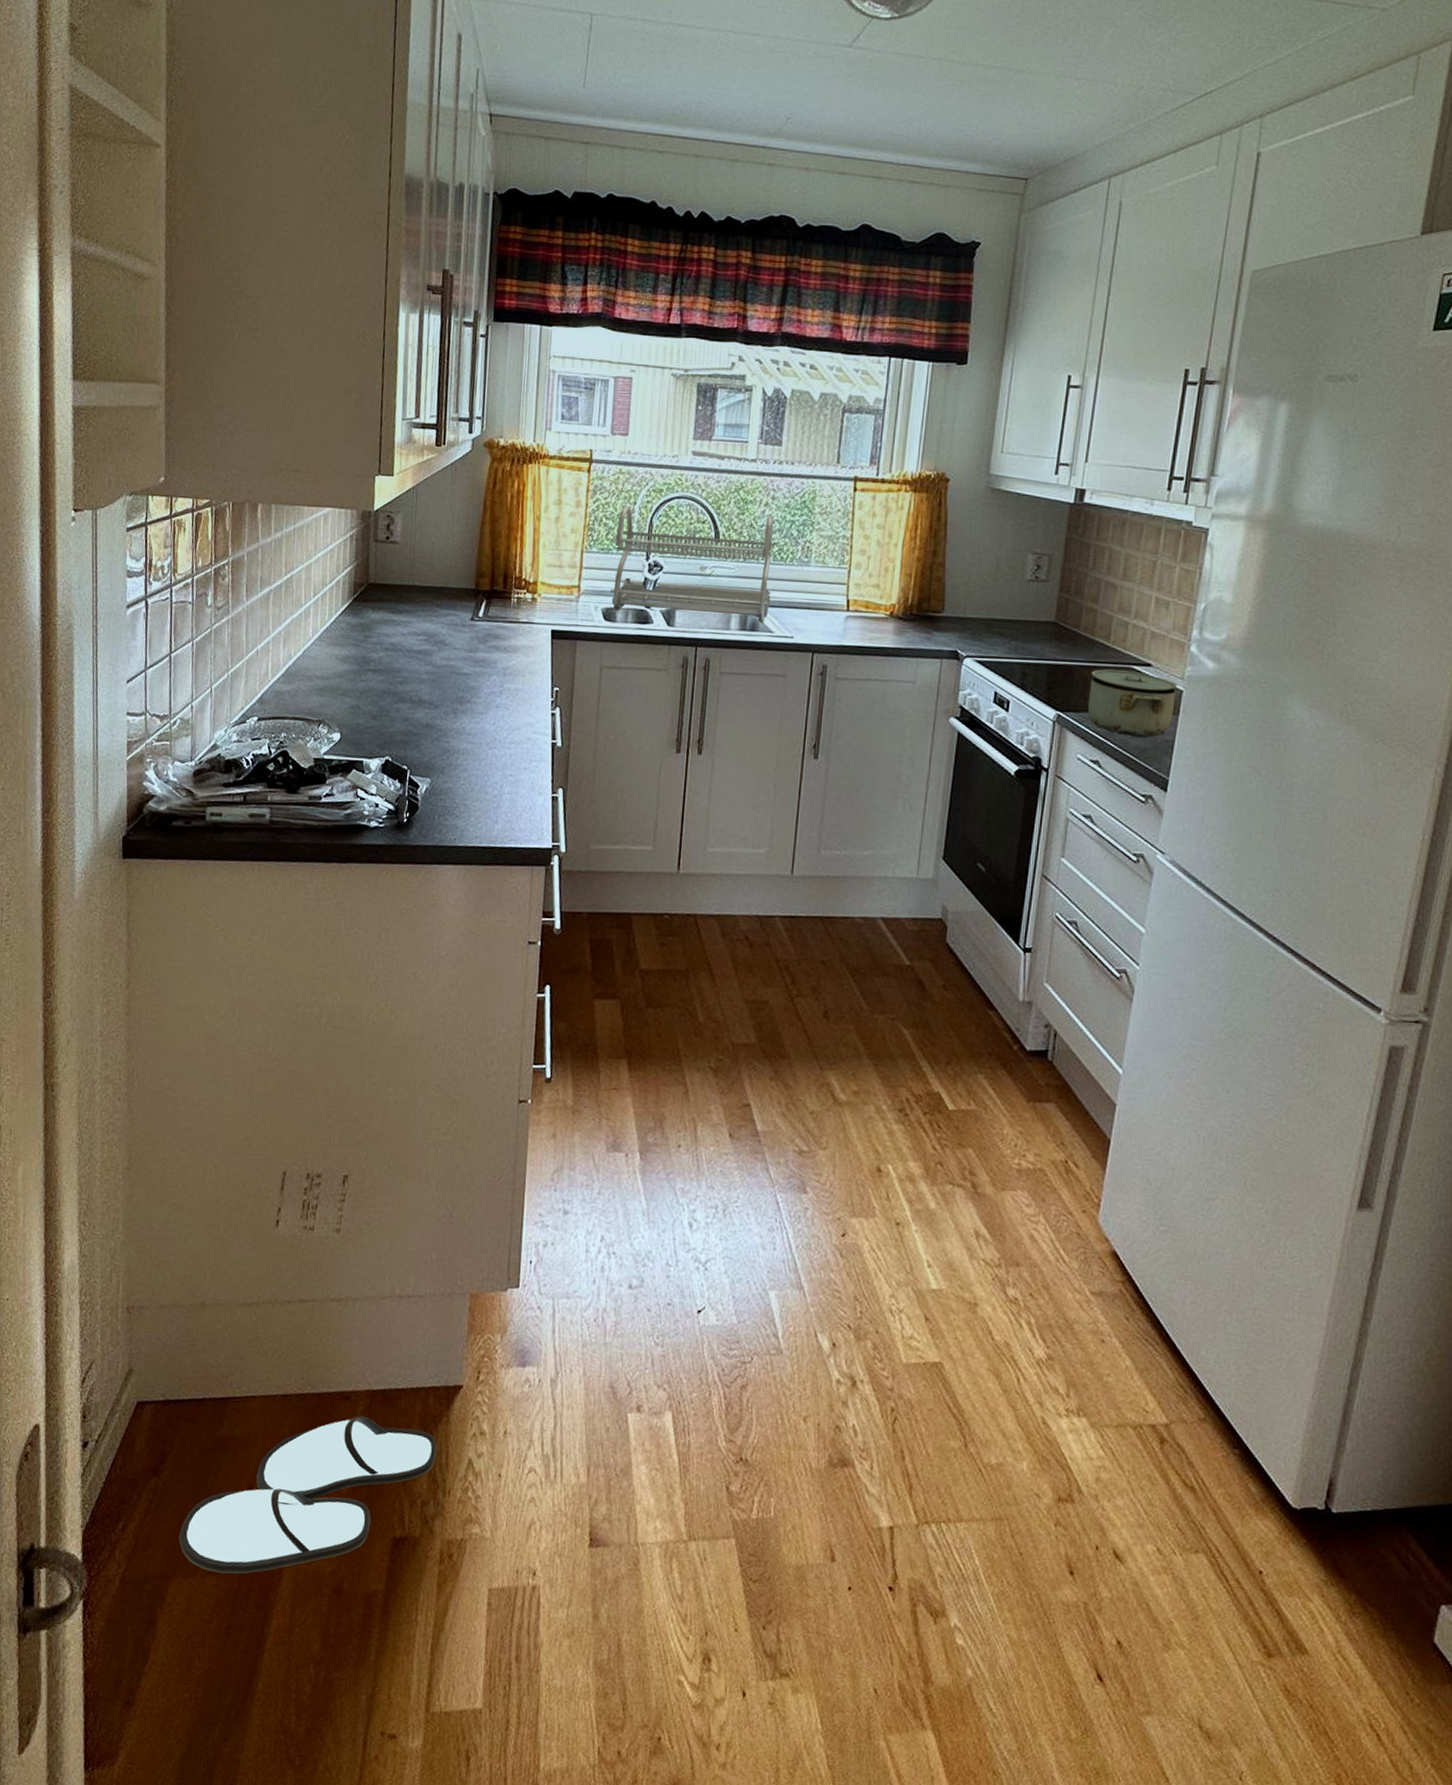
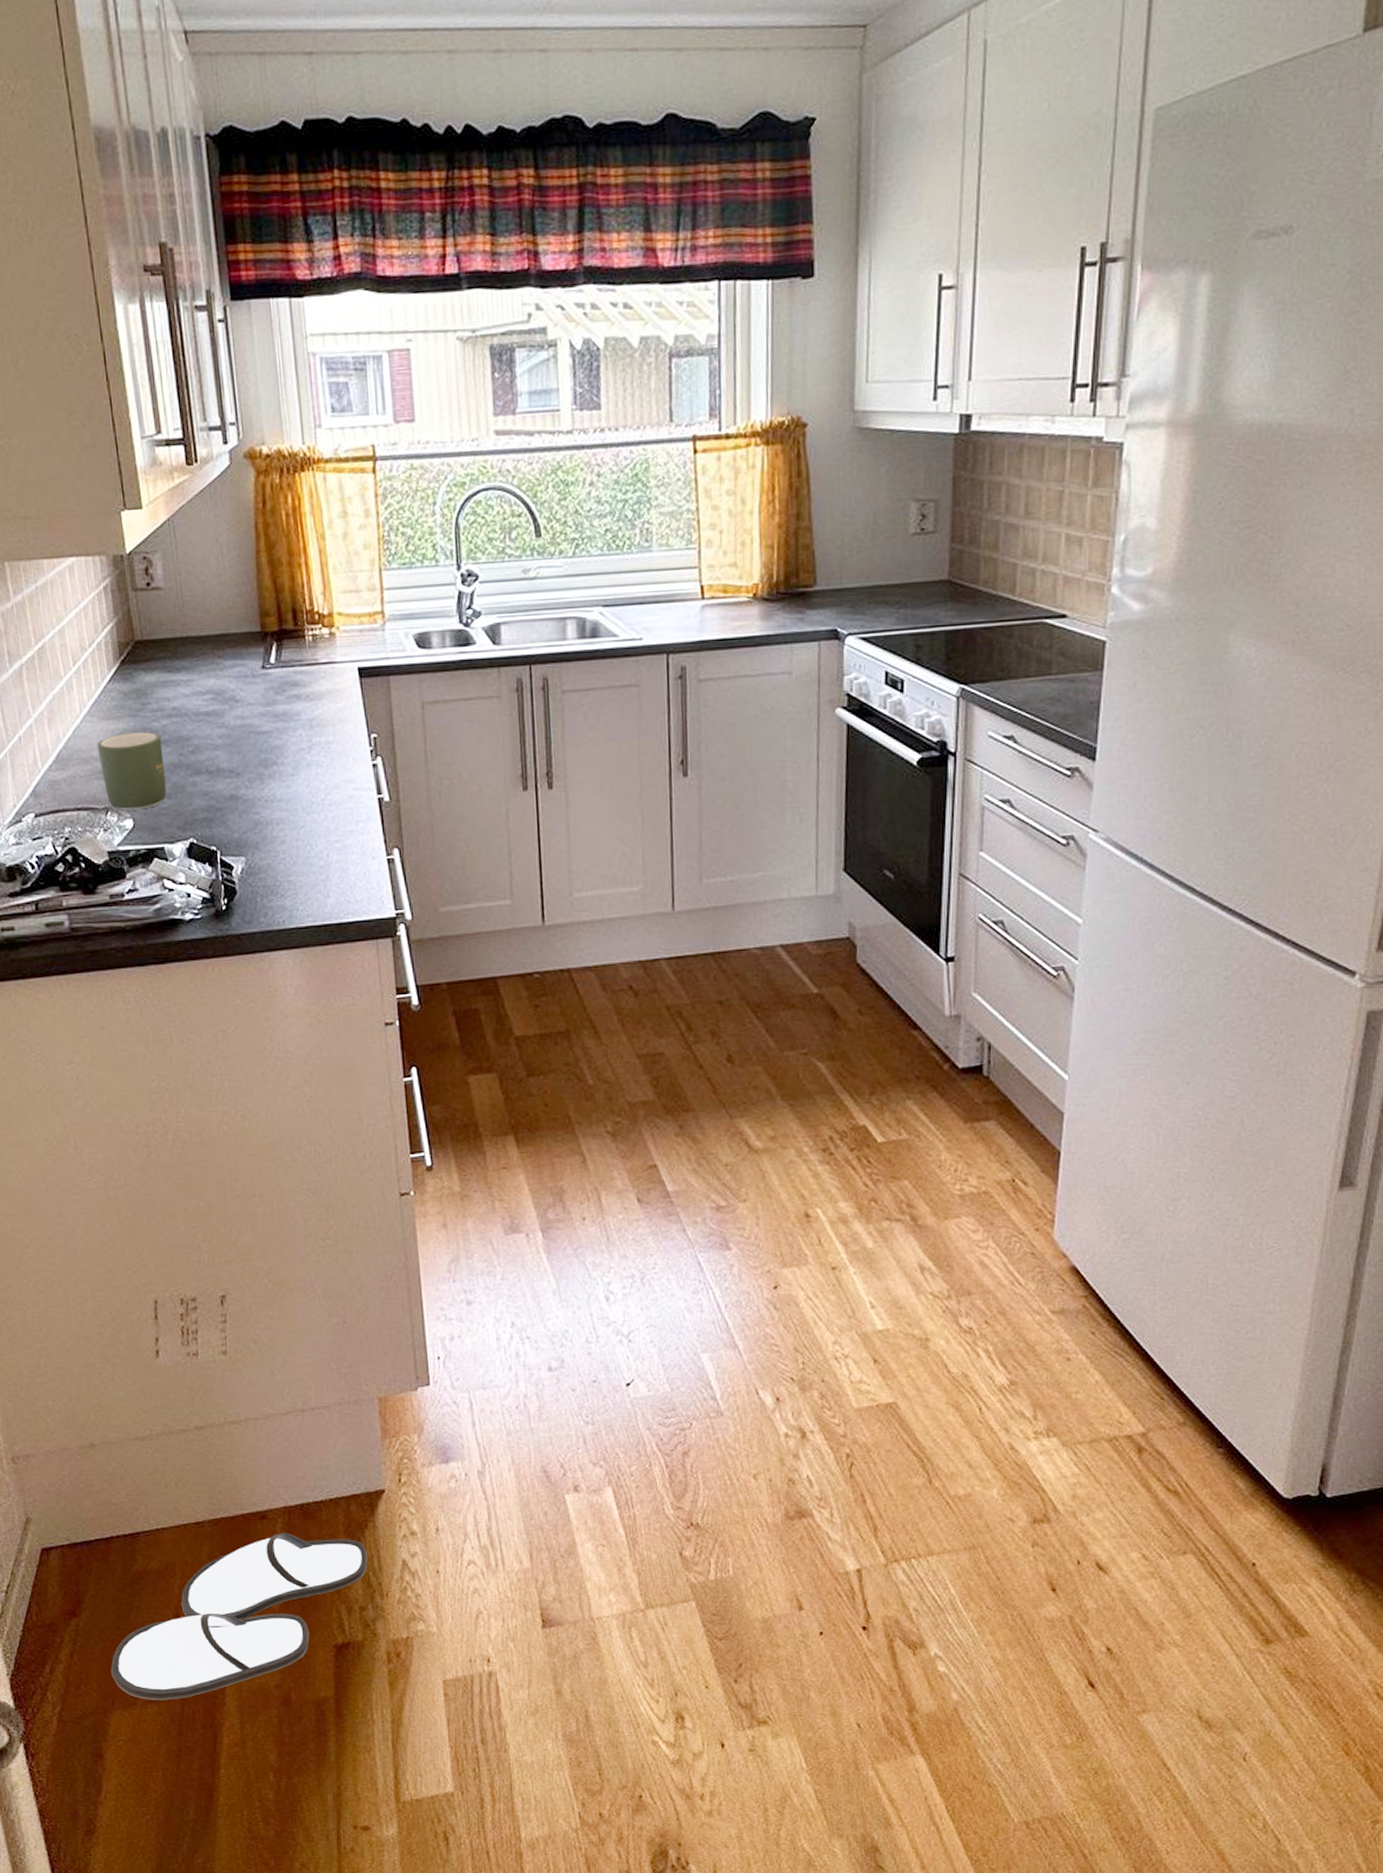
mug: none [321,658,377,726] -> present [97,731,167,811]
dish rack: present [611,505,775,623] -> none [413,497,611,634]
cooking pot: present [1087,669,1178,737] -> none [995,626,1100,702]

